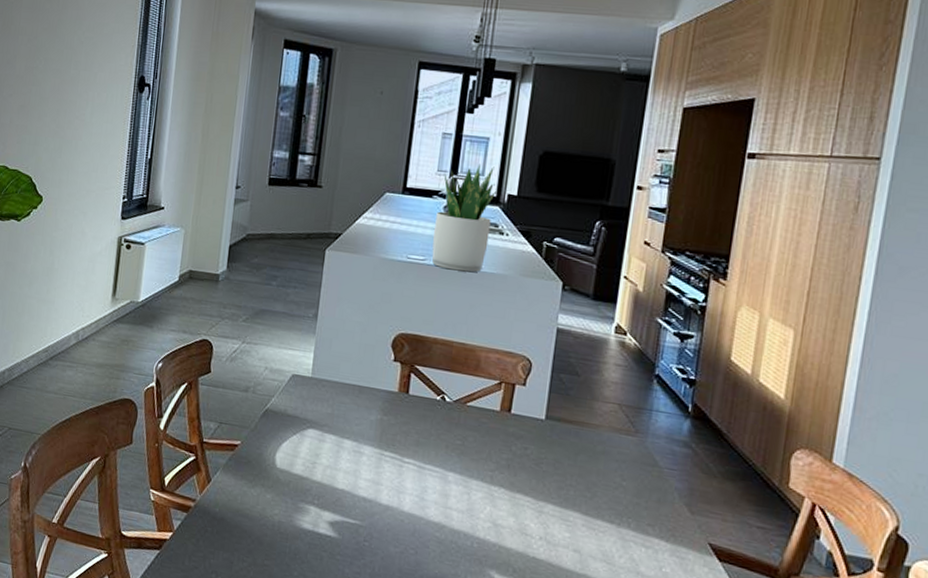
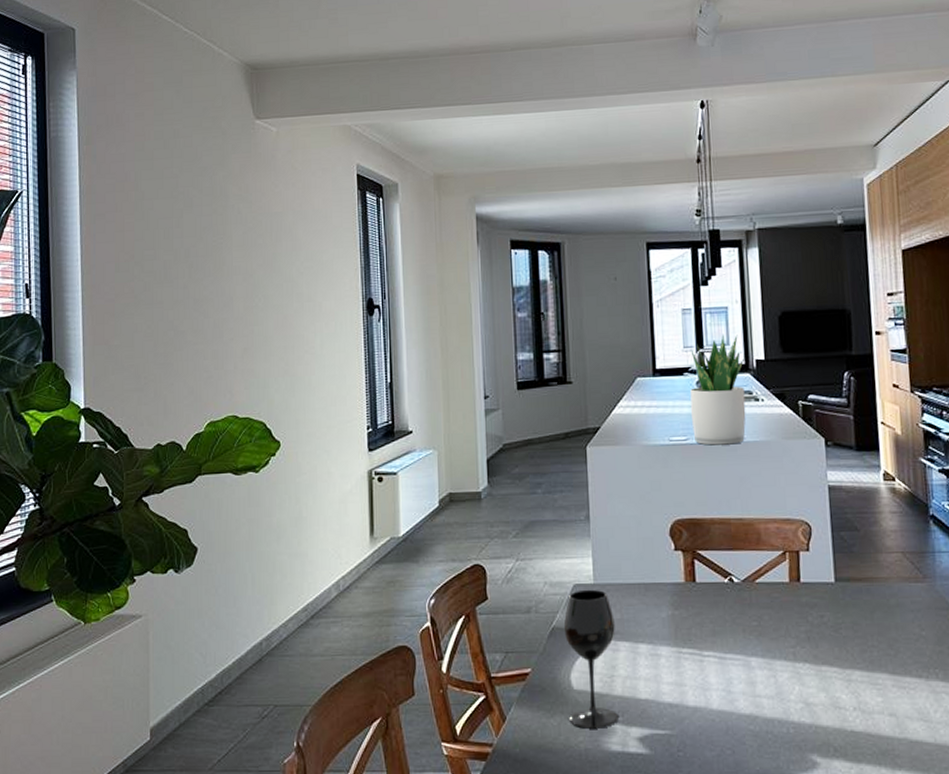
wineglass: none [268,380,326,507] -> present [563,589,618,729]

